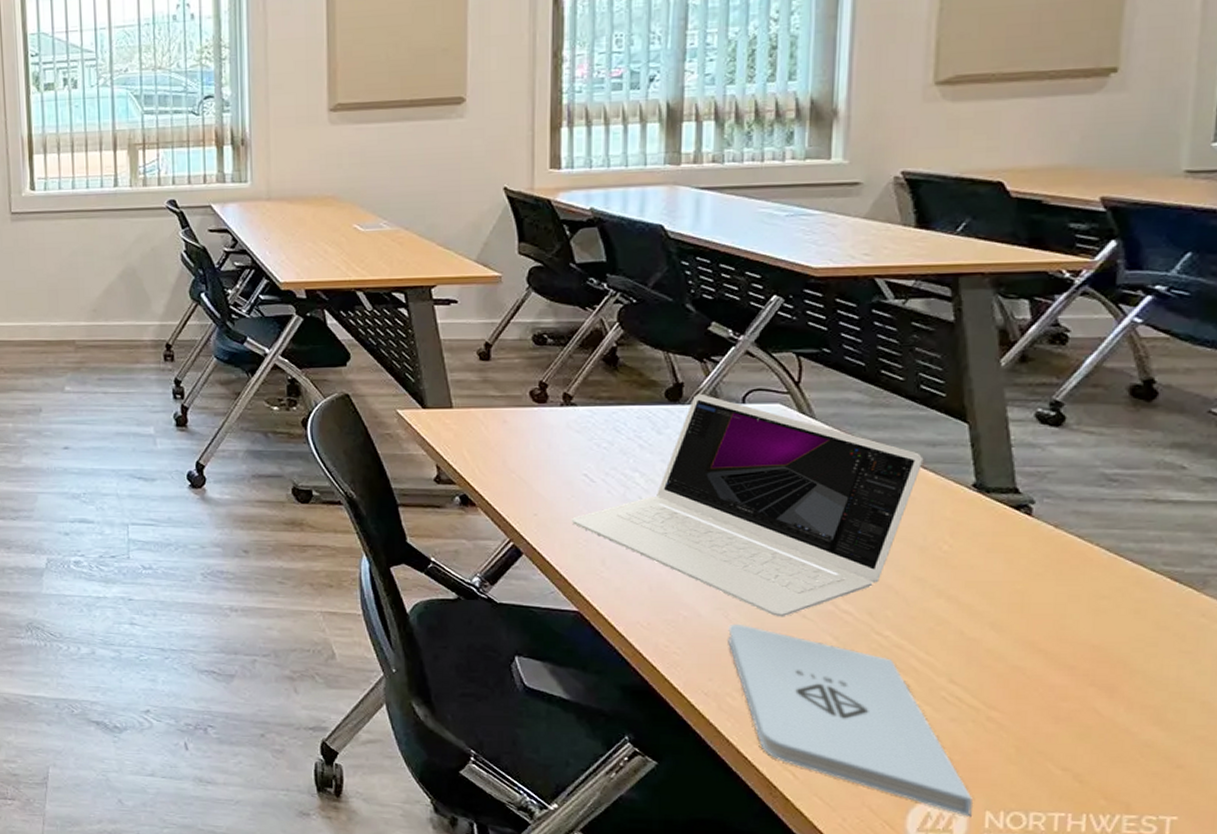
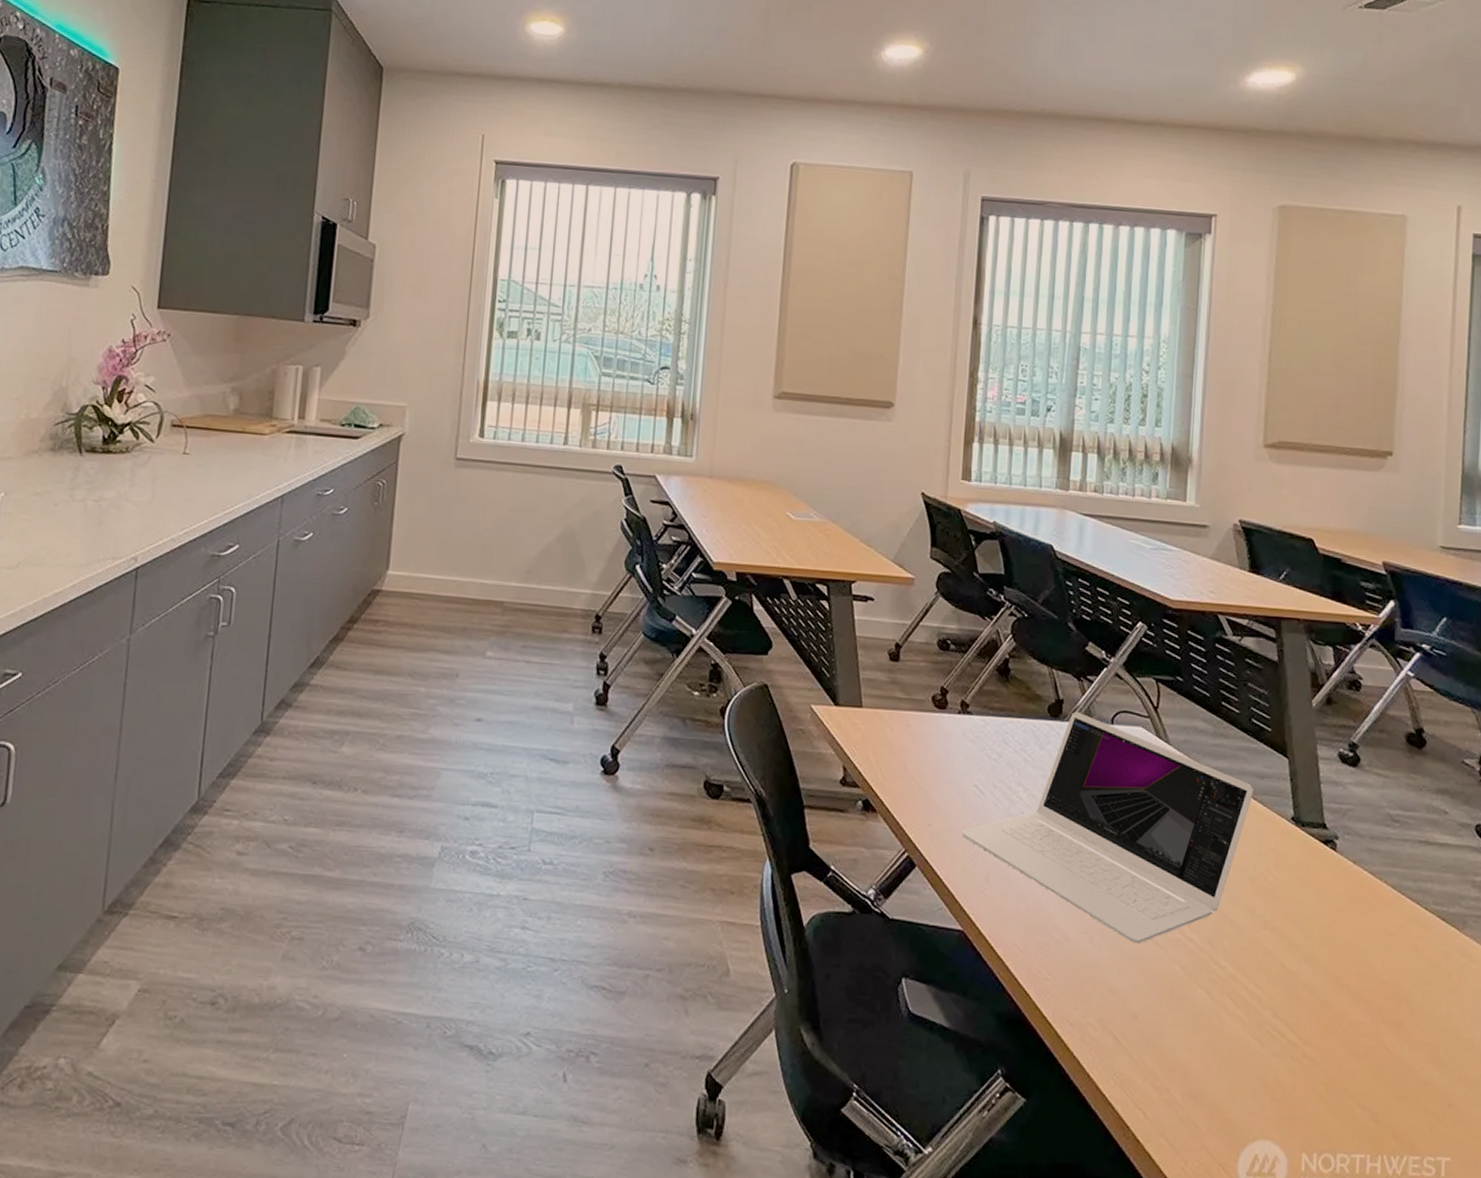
notepad: present [728,623,974,817] -> none [1092,949,1293,1159]

